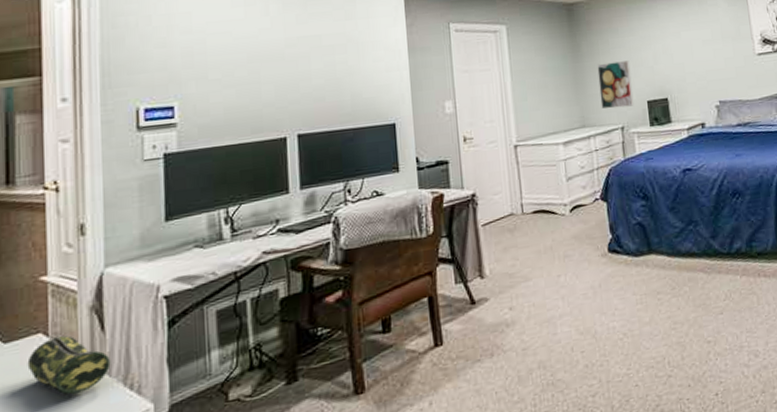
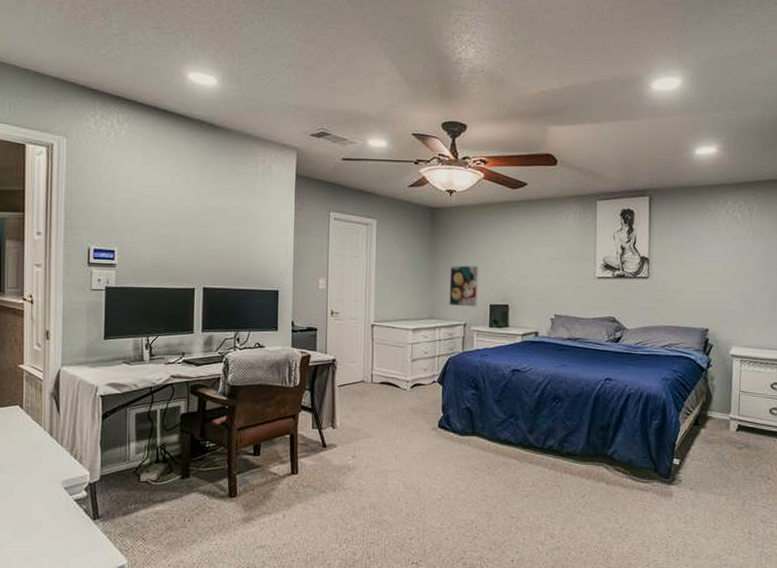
pencil case: present [27,335,111,395] -> none [9,411,63,453]

